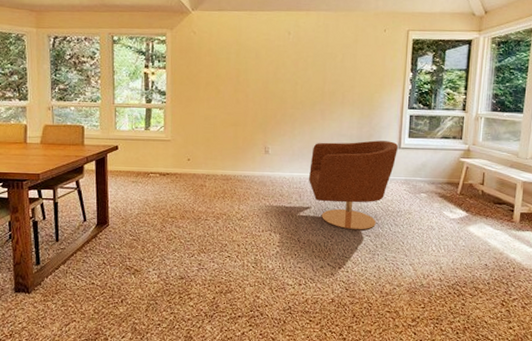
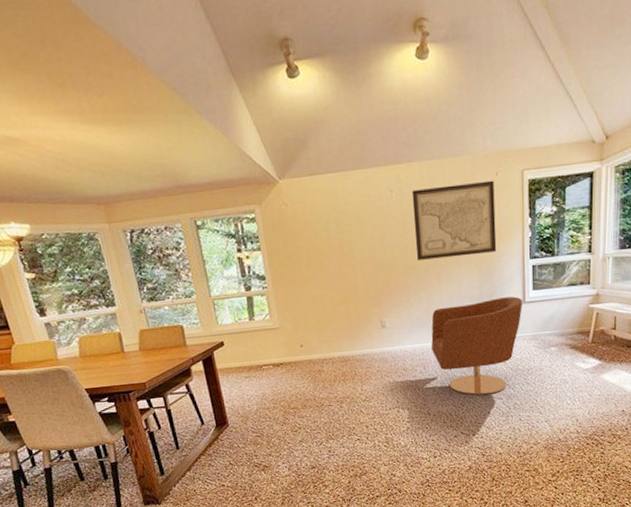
wall art: none [304,35,382,99] -> present [411,180,497,260]

